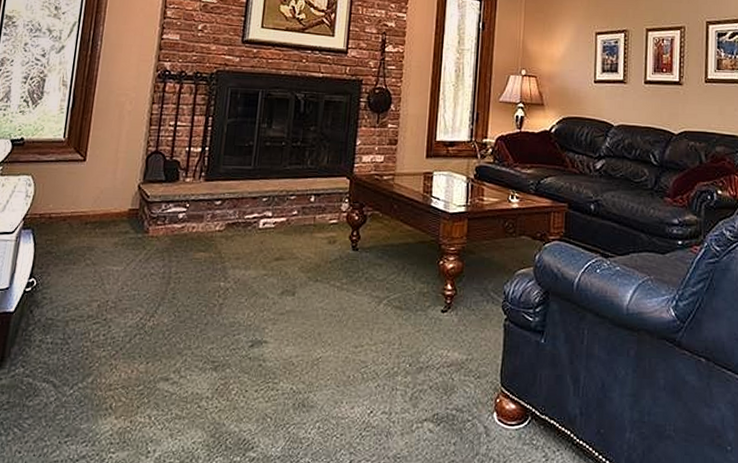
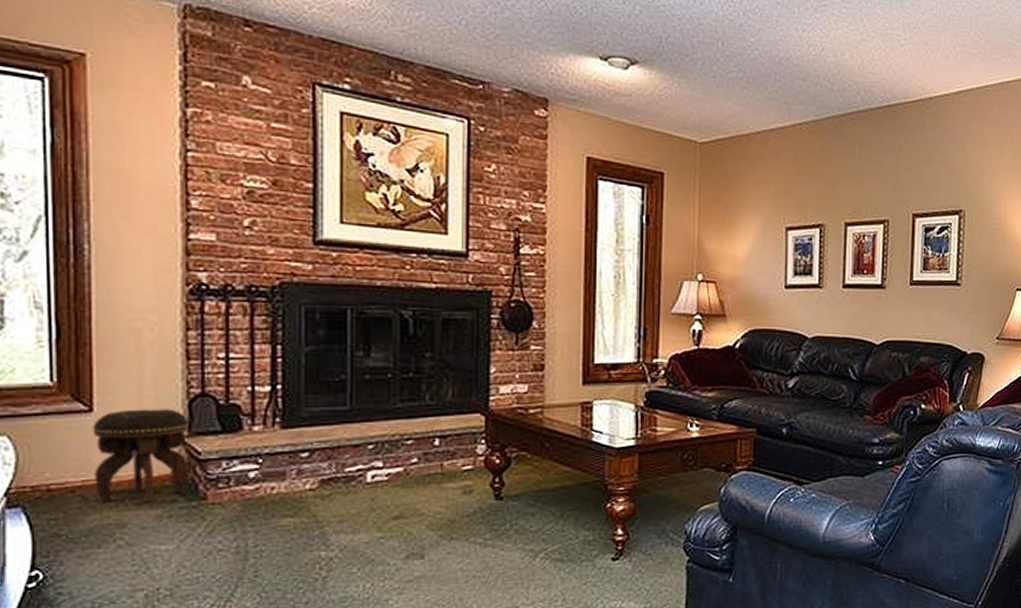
footstool: none [79,160,145,233] -> present [92,409,189,503]

